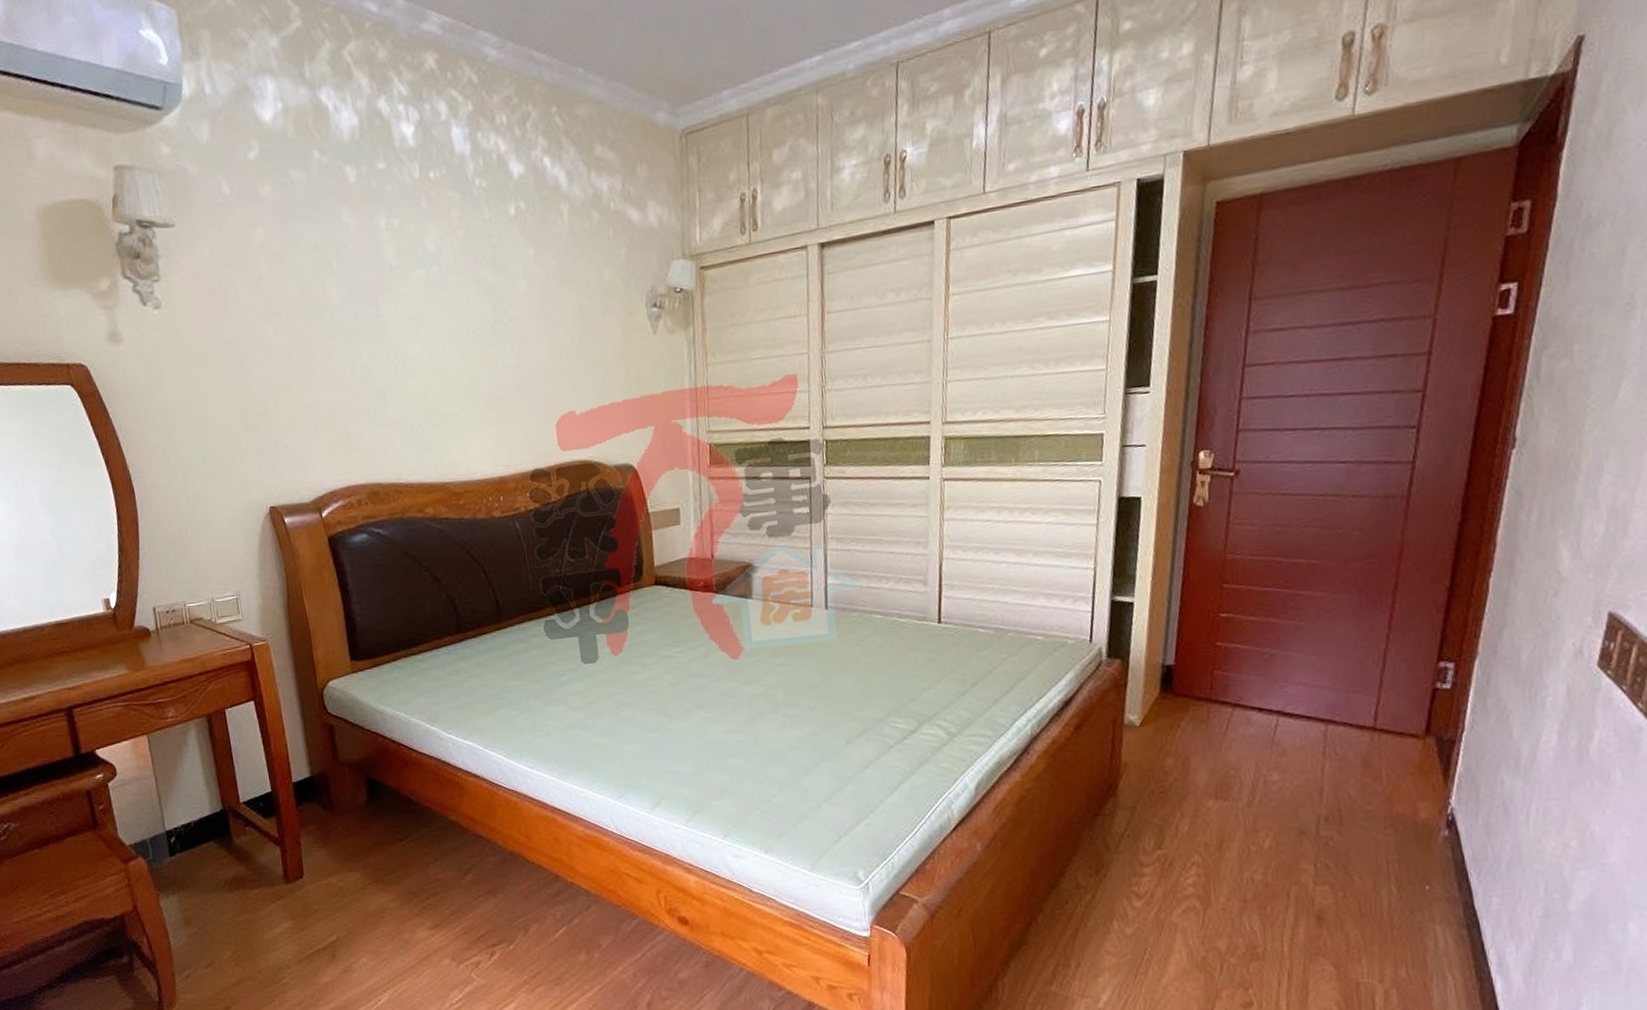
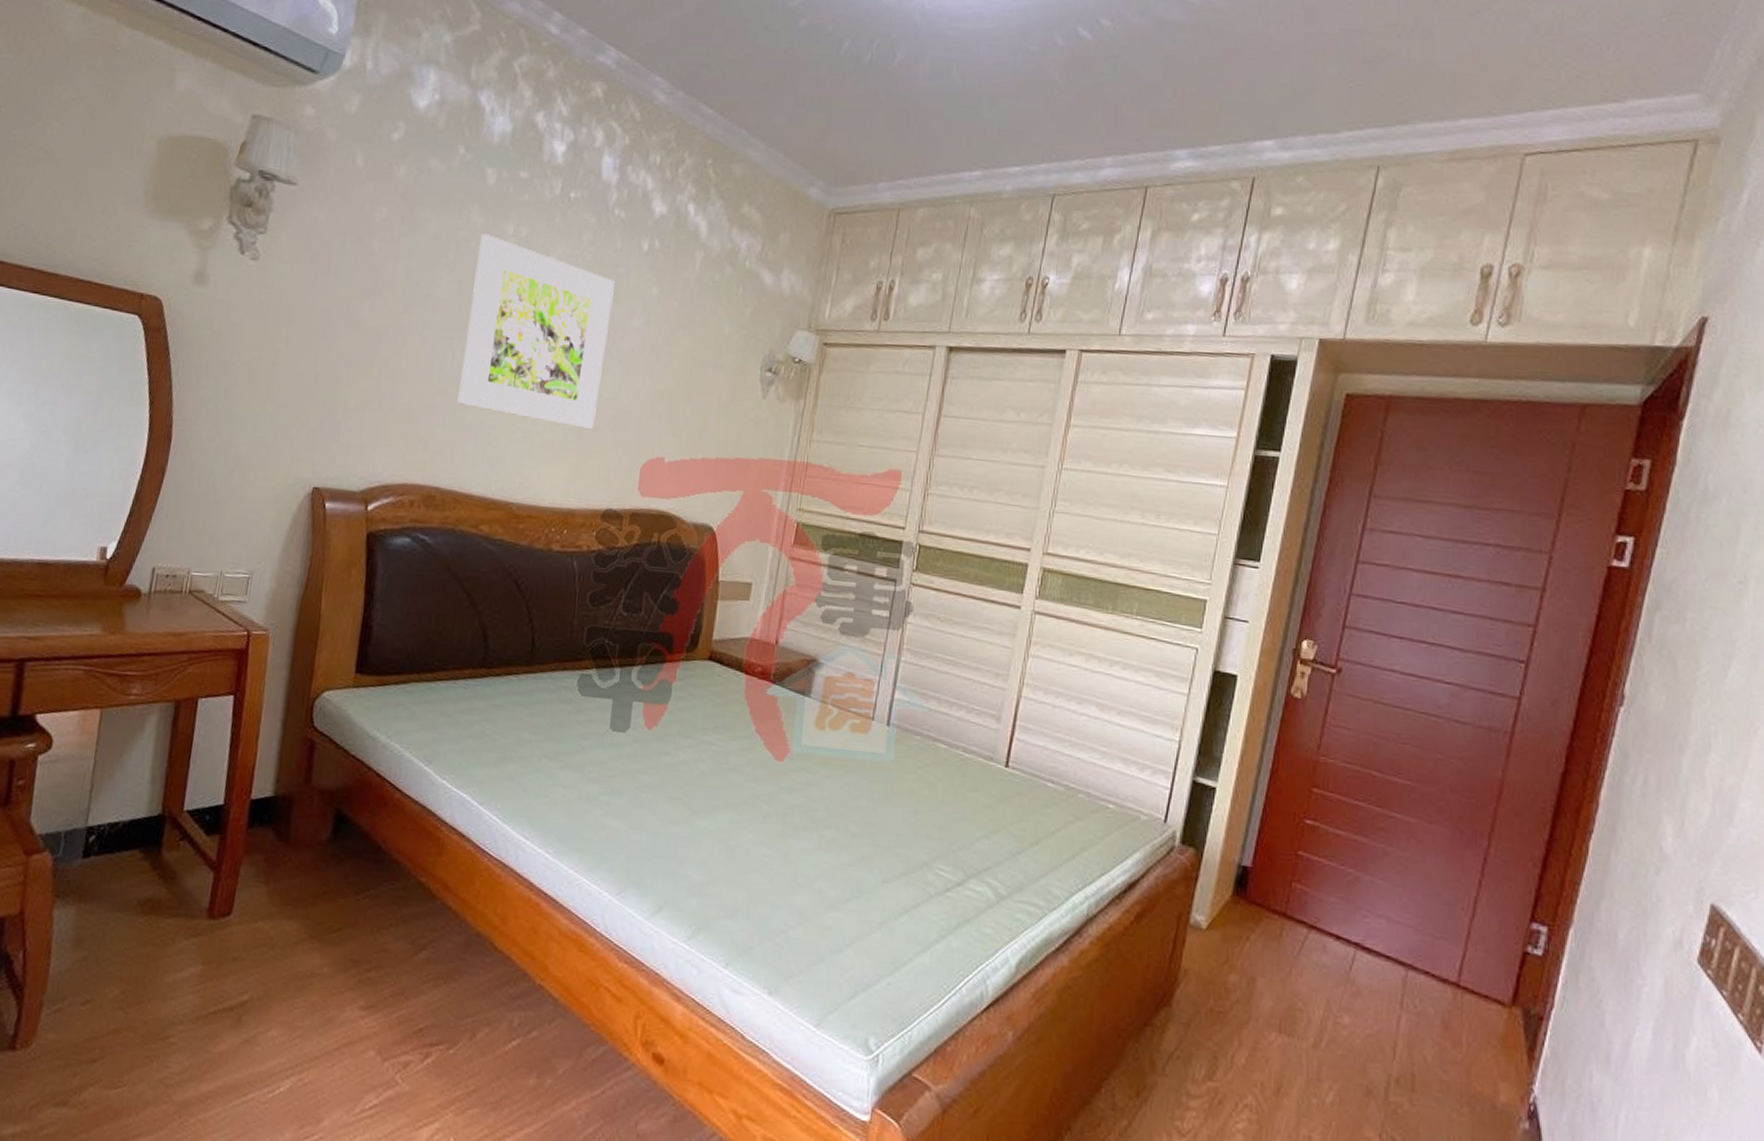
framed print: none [356,233,505,403] -> present [457,234,615,429]

